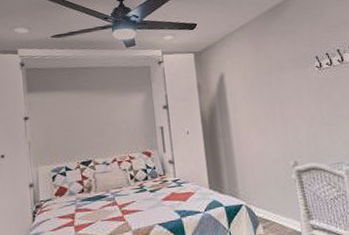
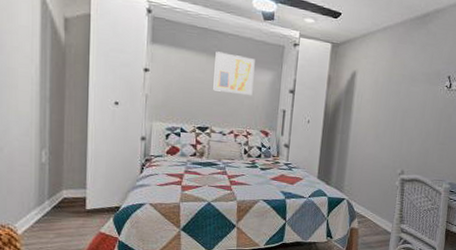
wall art: none [87,84,128,124] -> present [213,51,255,95]

